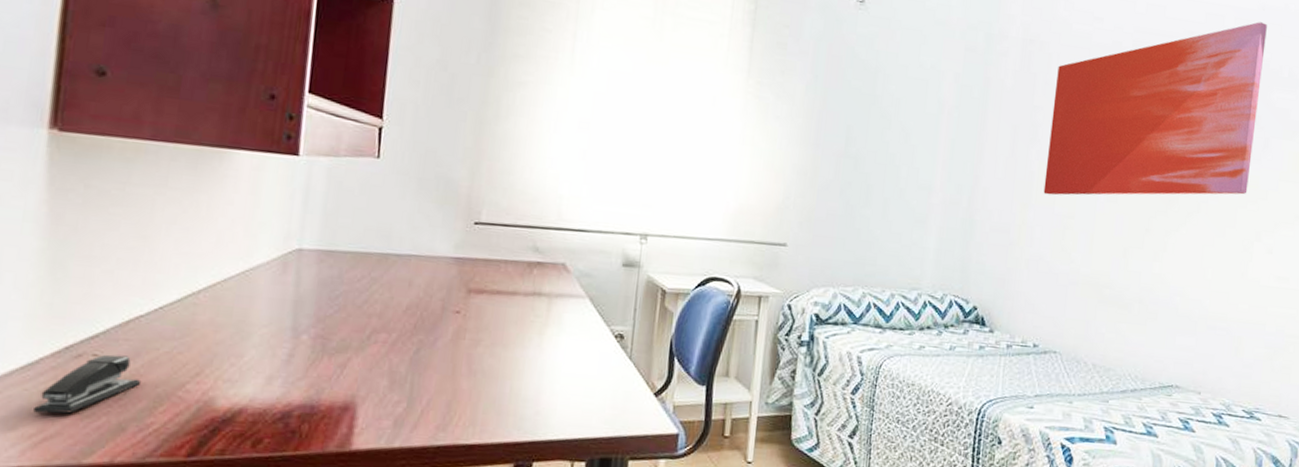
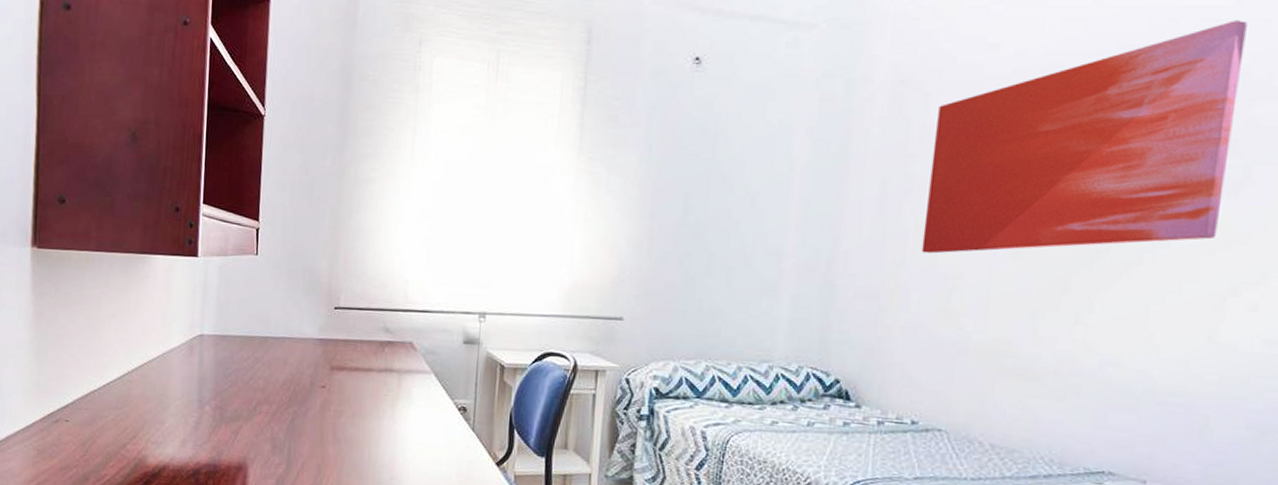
stapler: present [33,354,142,414] -> none [31,420,97,466]

